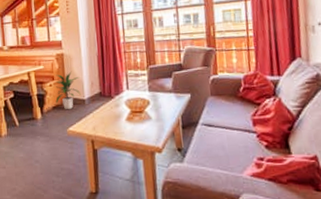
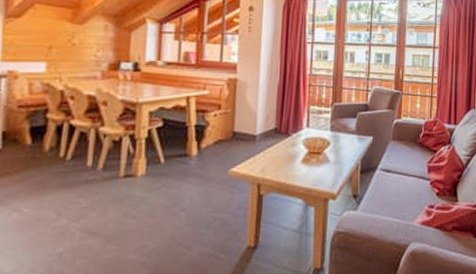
indoor plant: present [54,71,81,109] -> none [219,100,254,145]

